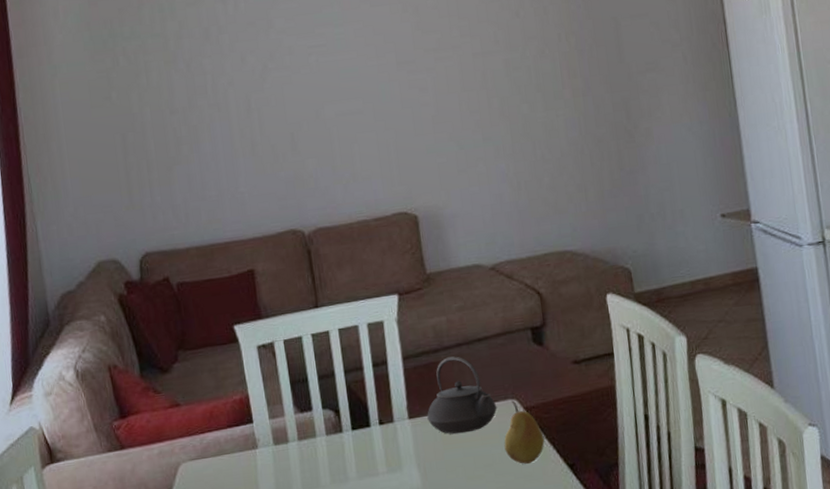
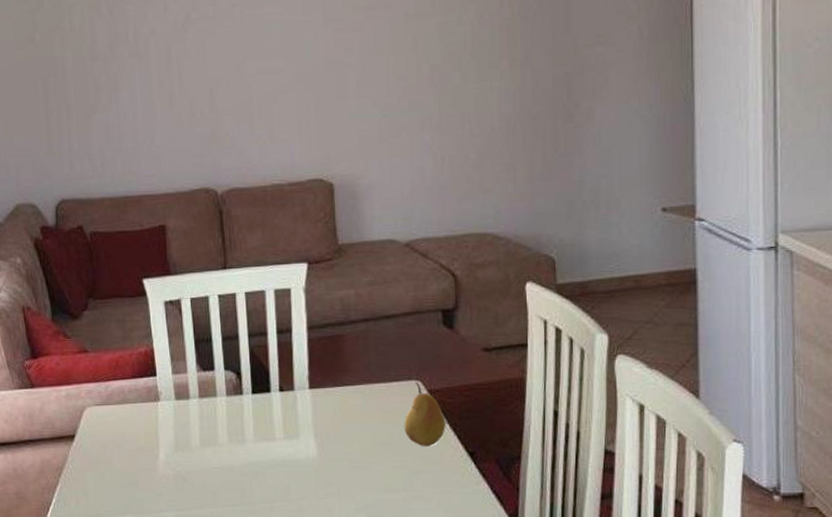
teapot: present [427,356,497,434] -> none [328,331,400,409]

